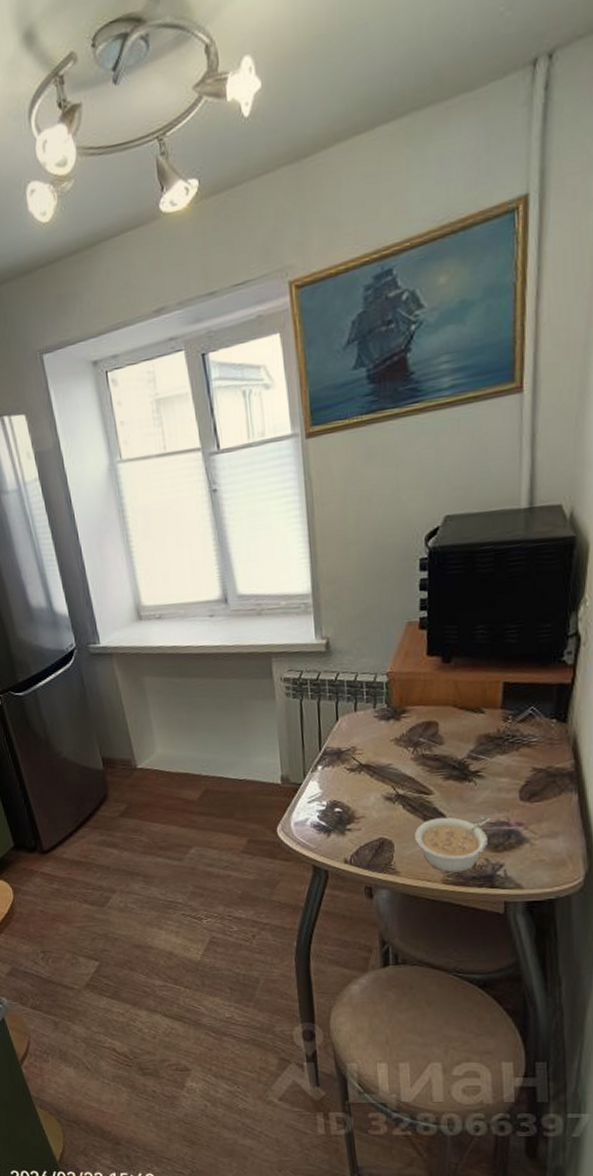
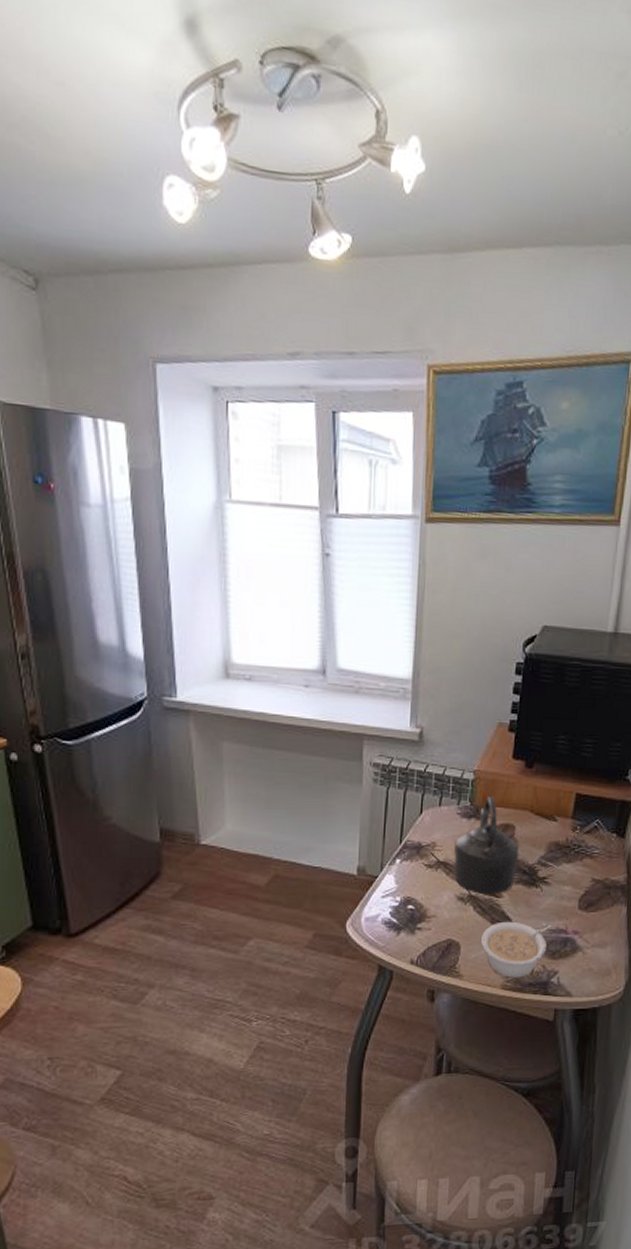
kettle: none [375,696,446,793] -> present [454,797,520,894]

